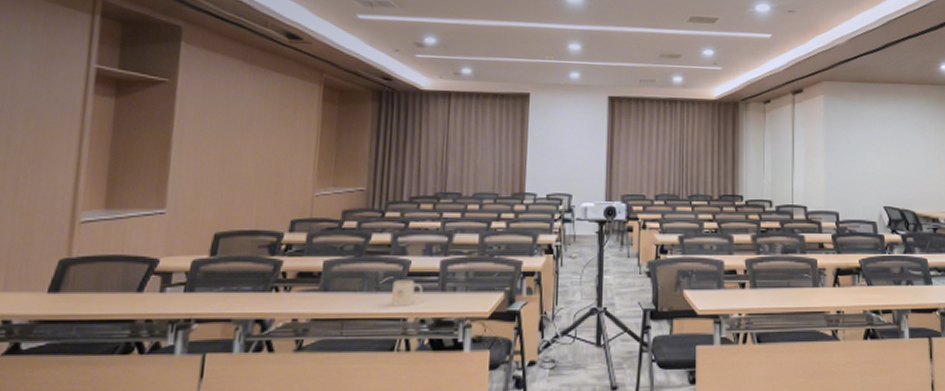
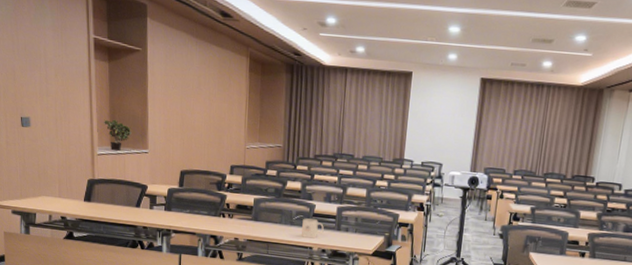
potted plant: none [96,171,142,214] -> present [103,119,132,151]

